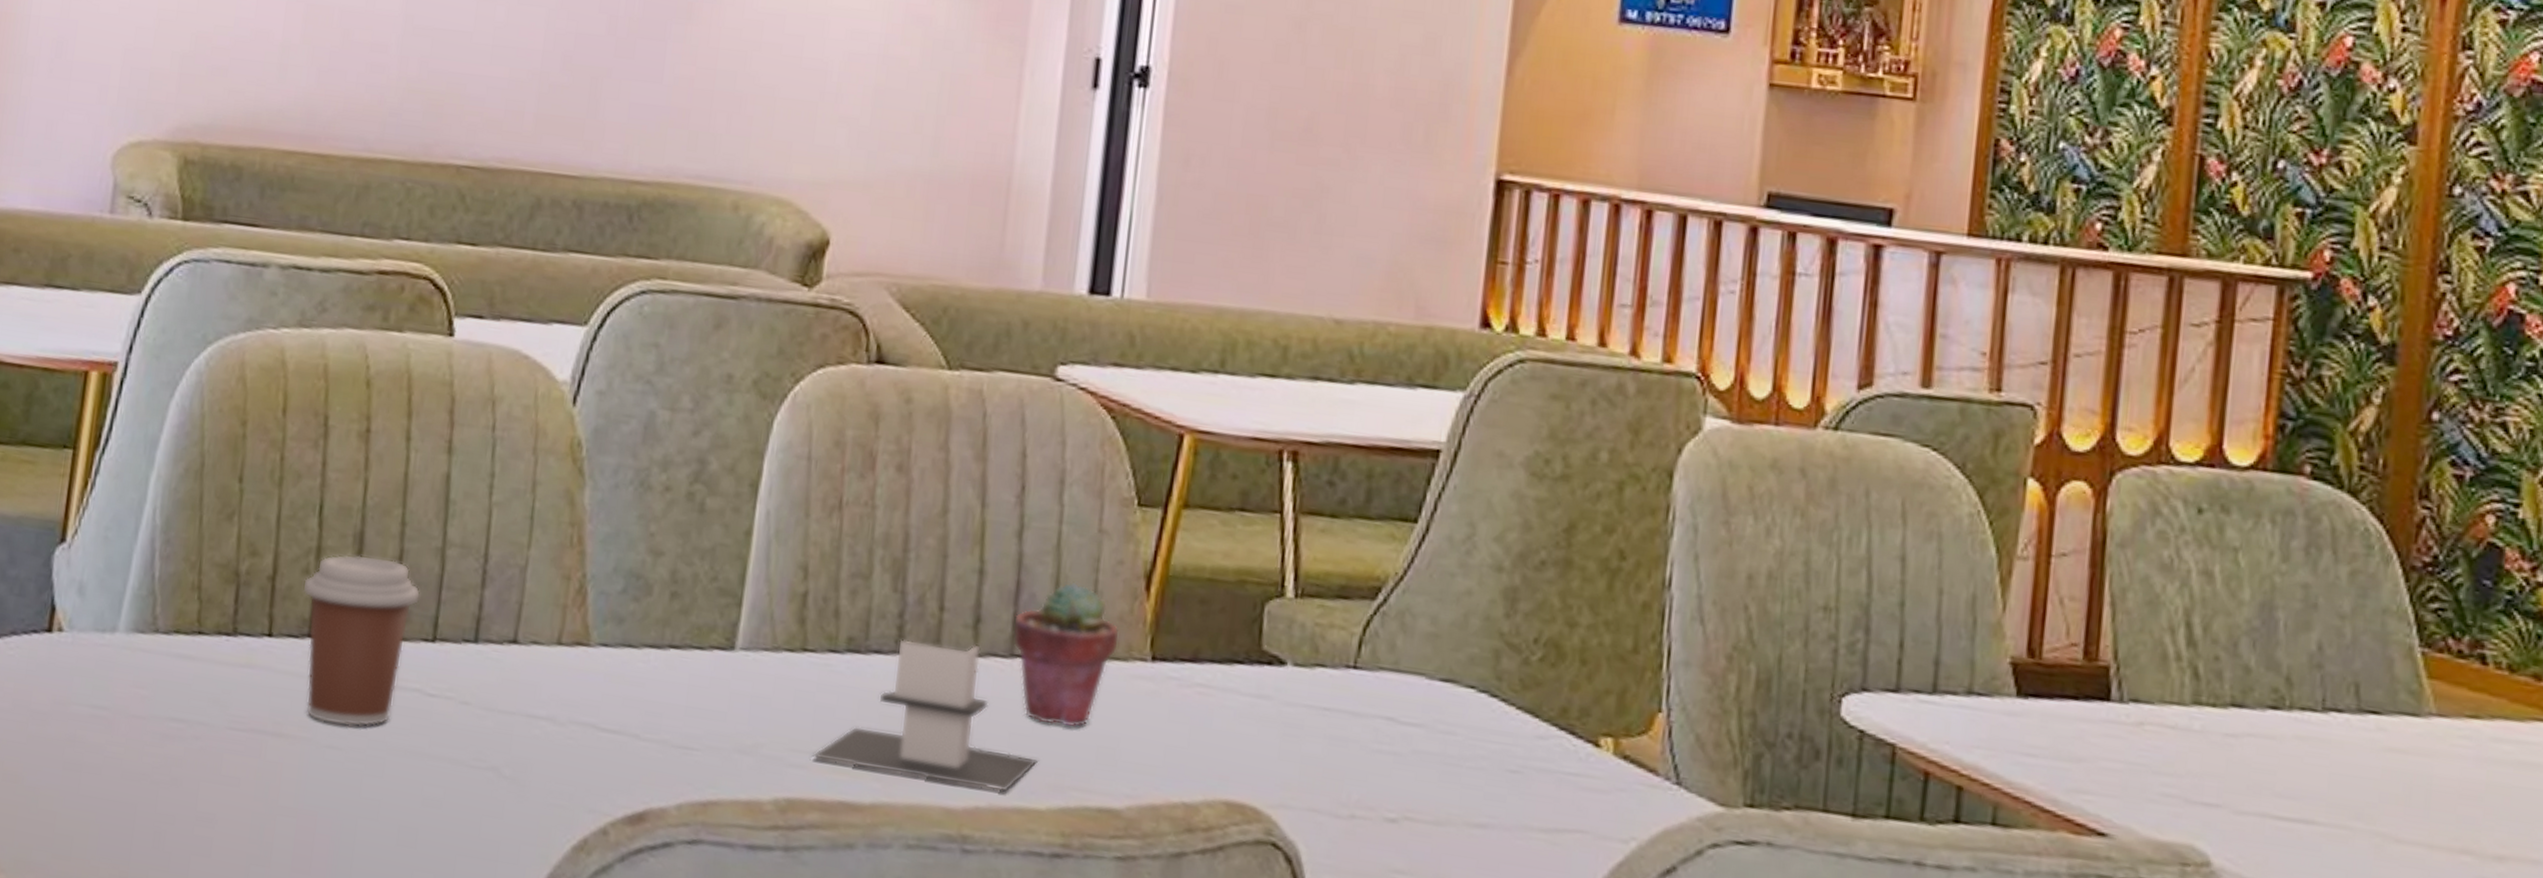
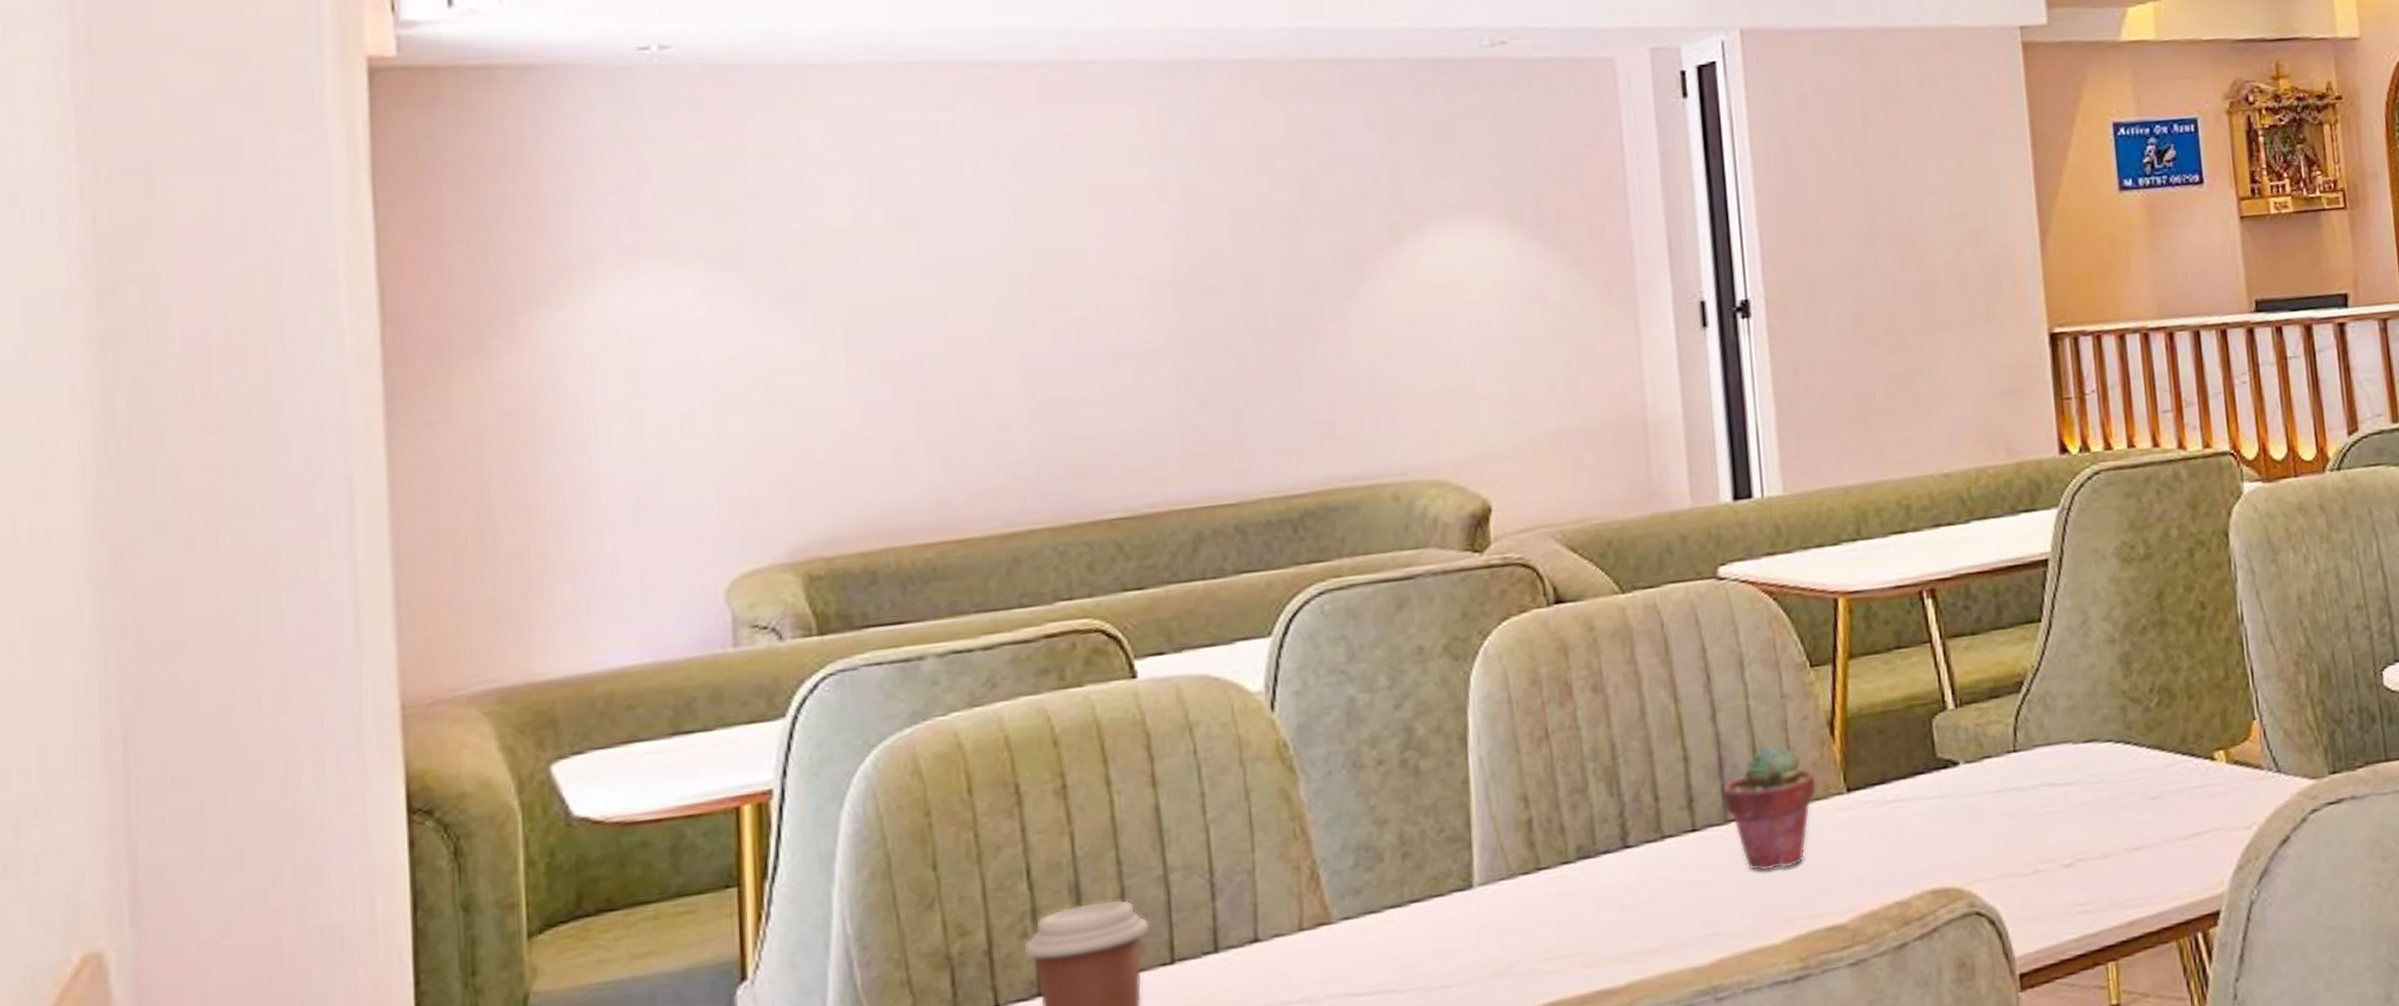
napkin holder: present [811,639,1038,792] -> none [1563,821,1767,962]

